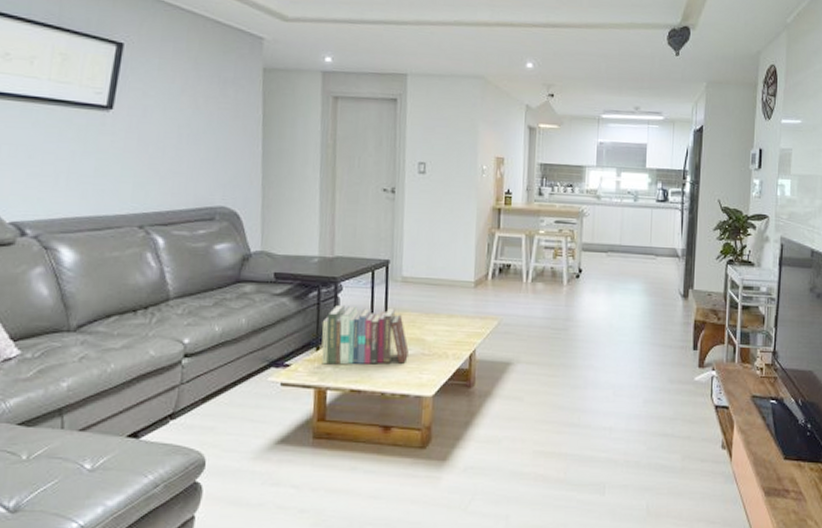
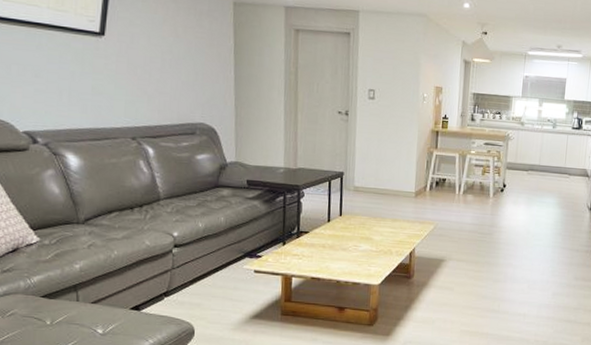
books: present [321,304,409,365] -> none [287,208,360,258]

